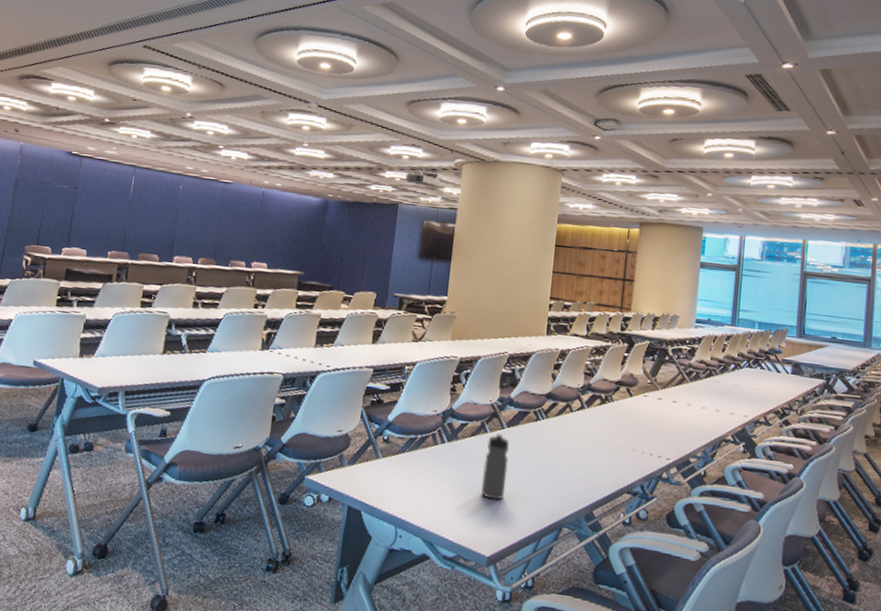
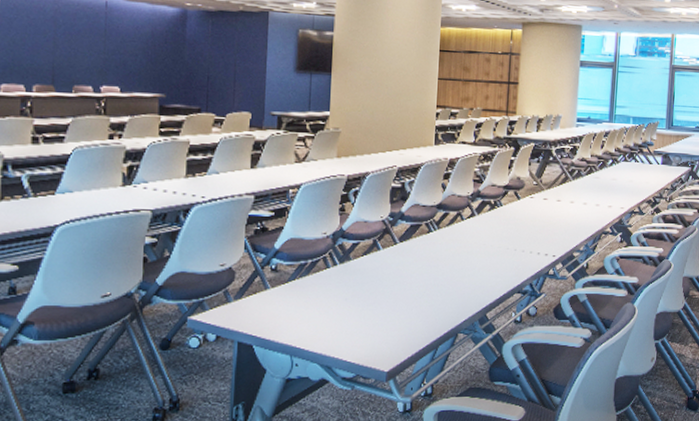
water bottle: present [481,433,509,500] -> none [376,249,403,316]

